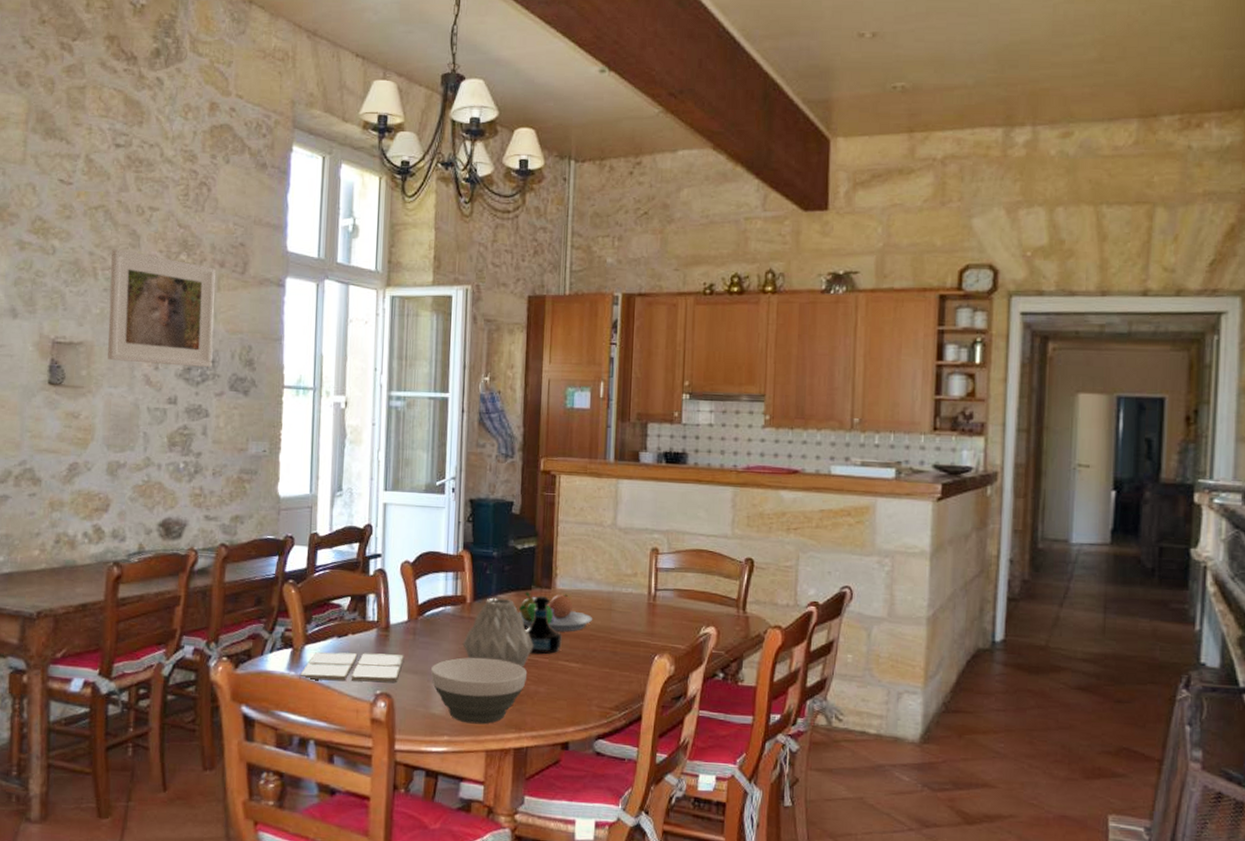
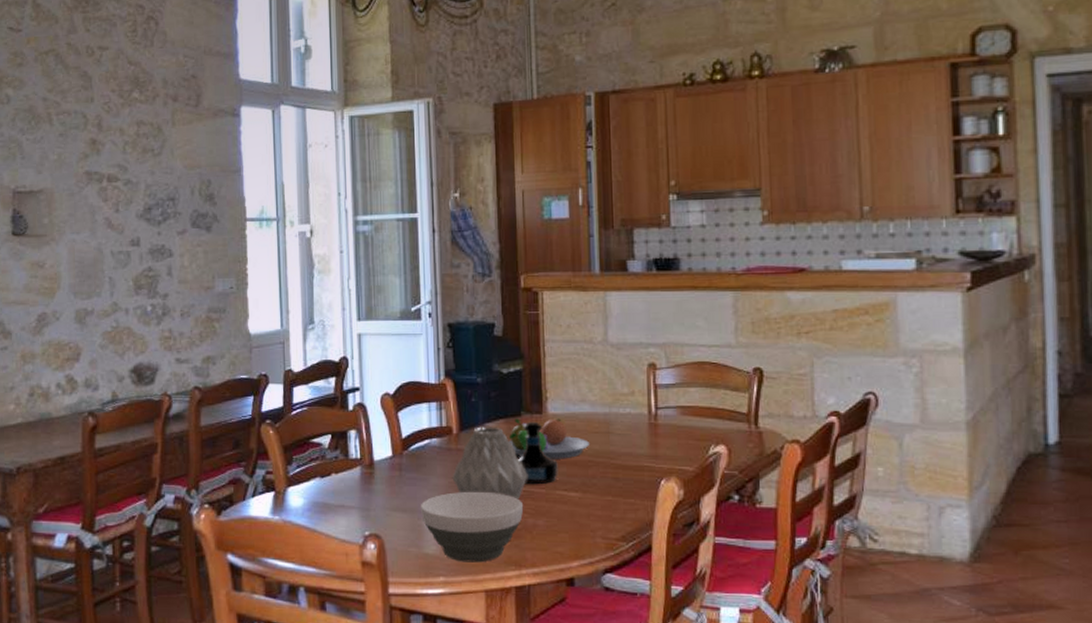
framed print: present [108,249,216,367] -> none [64,92,172,206]
drink coaster: present [299,652,405,683] -> none [284,492,392,524]

